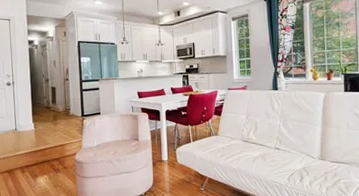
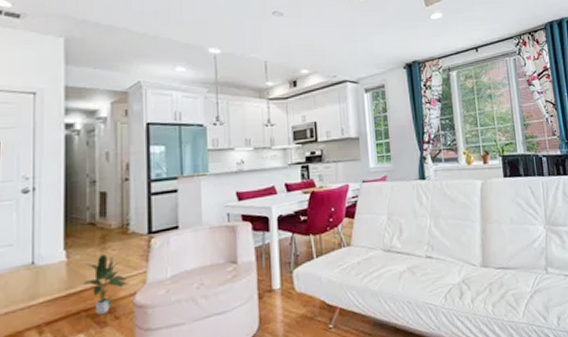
potted plant: none [45,127,72,165] -> present [83,254,130,315]

